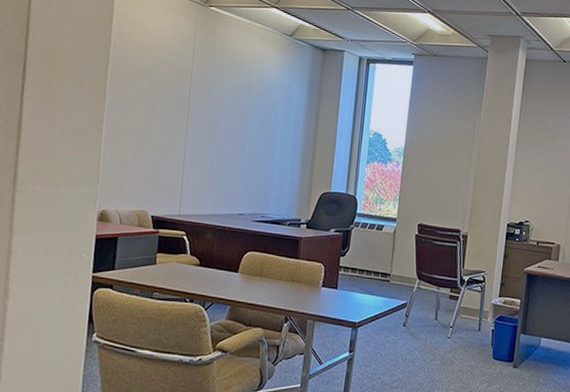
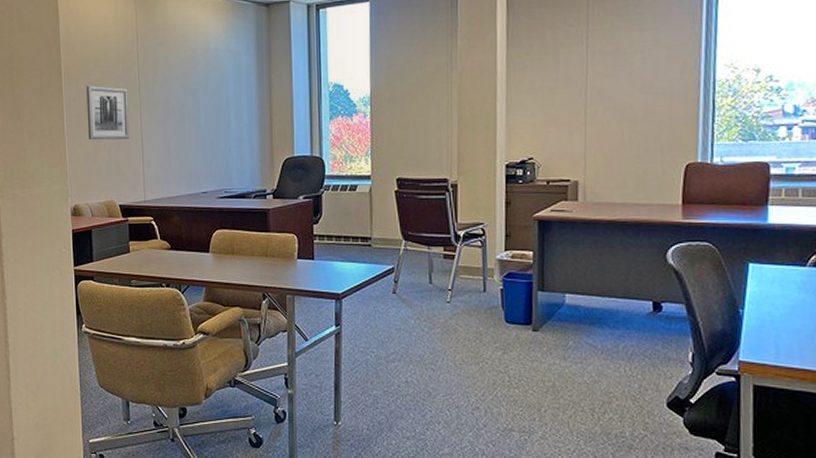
wall art: none [127,92,177,153] -> present [85,85,129,140]

